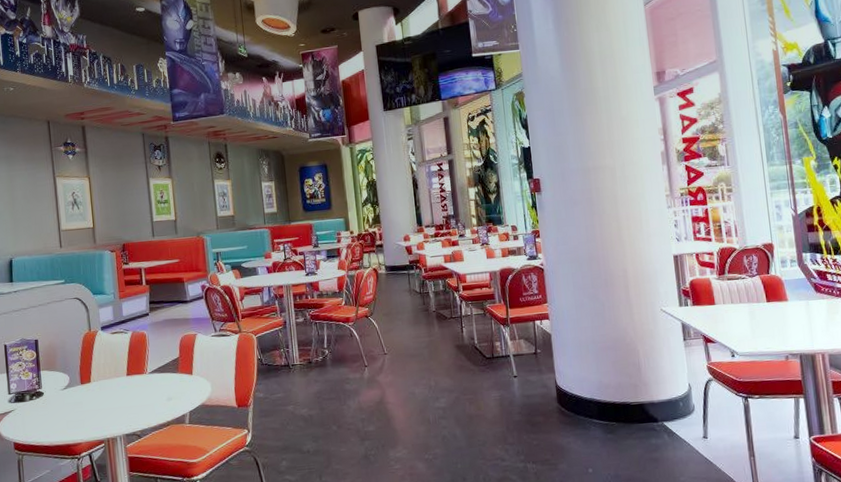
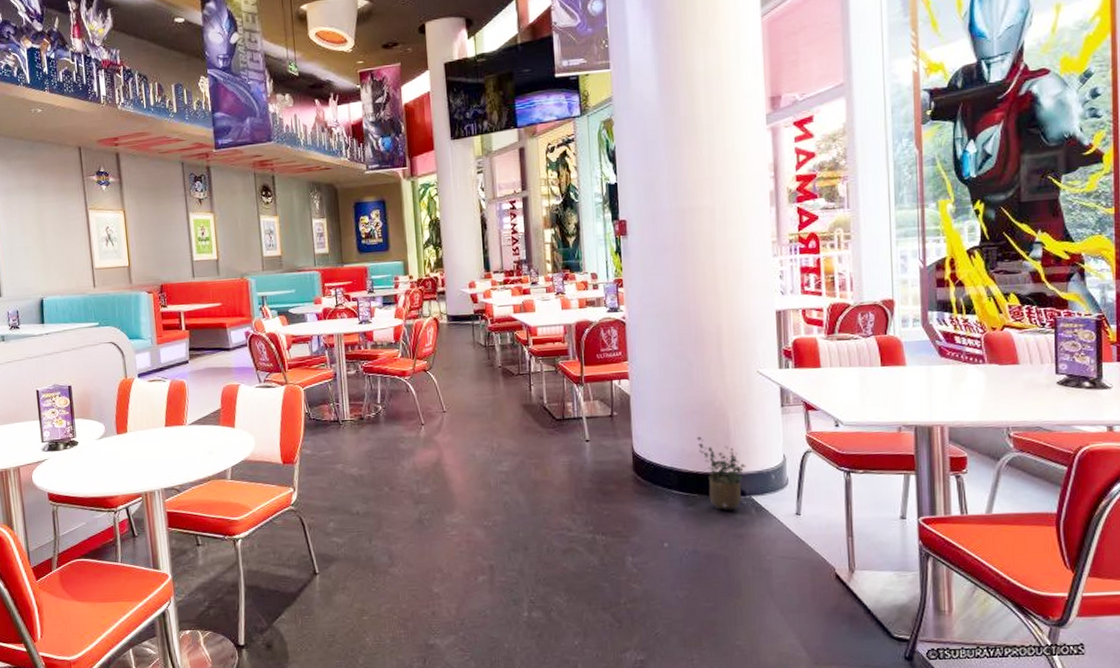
potted plant: none [612,369,657,437] -> present [697,436,746,510]

